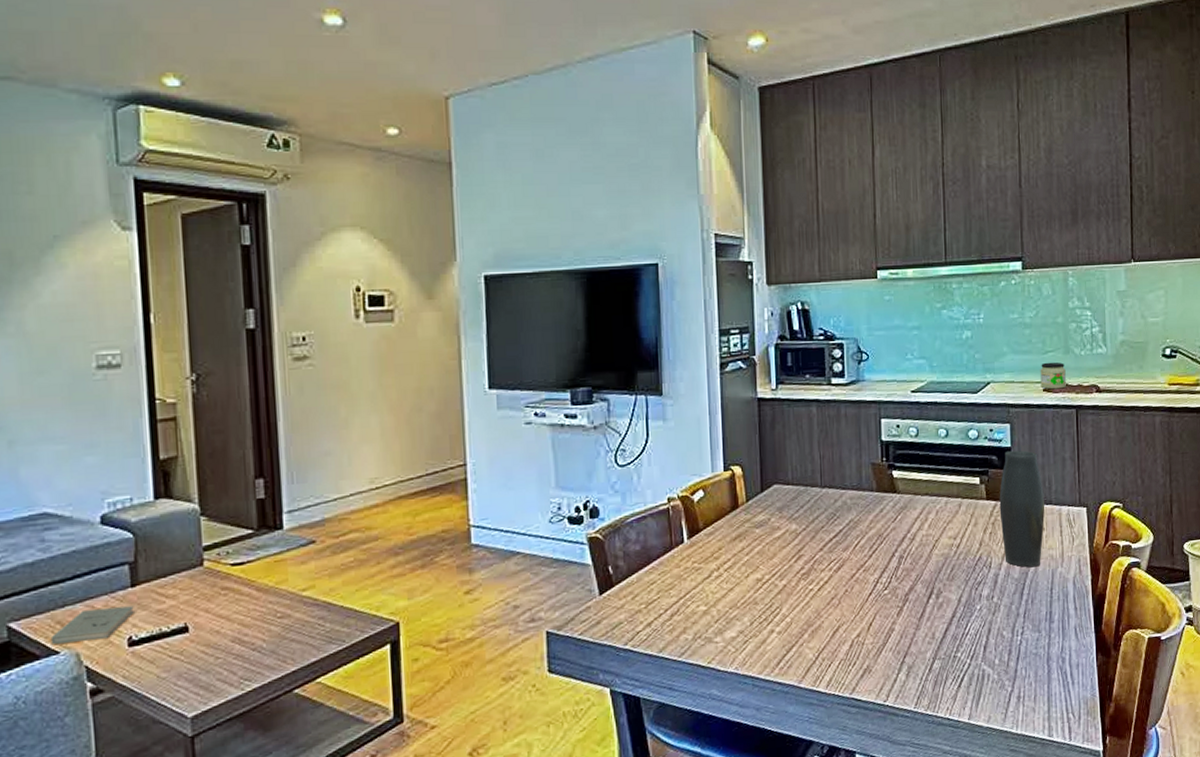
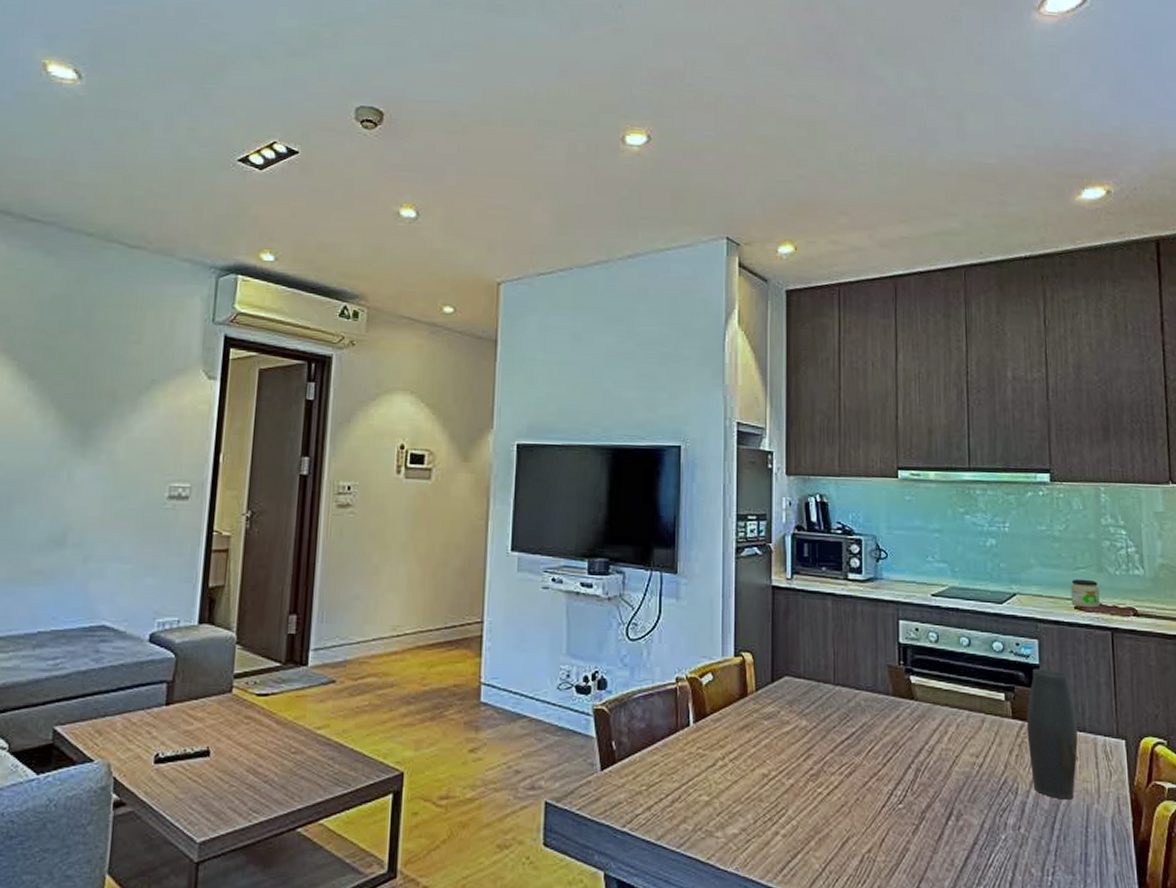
book: present [50,606,134,644] -> none [87,723,165,754]

